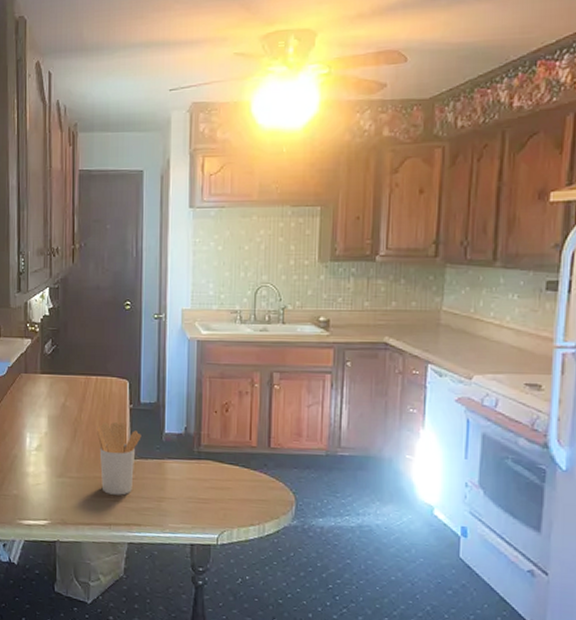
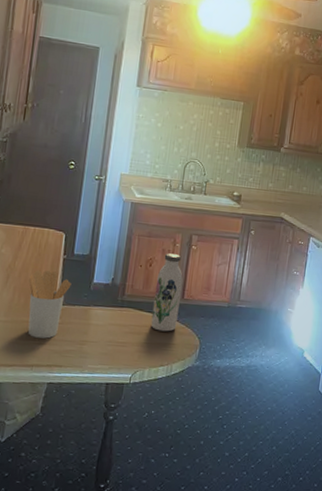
water bottle: none [234,396,266,486] -> present [150,253,183,332]

